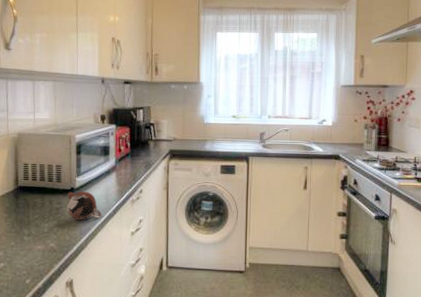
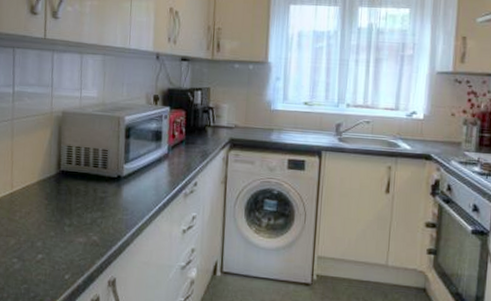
teapot: present [67,191,101,220] -> none [112,180,150,213]

